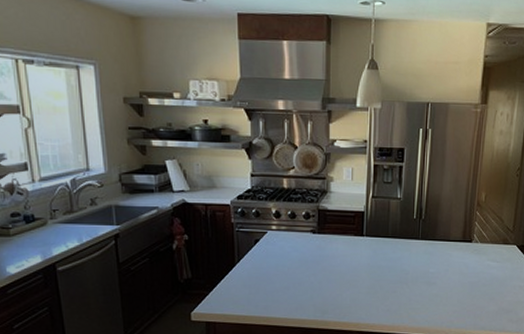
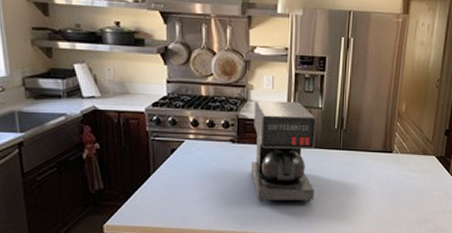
coffee maker: none [331,191,396,291] -> present [251,100,317,202]

